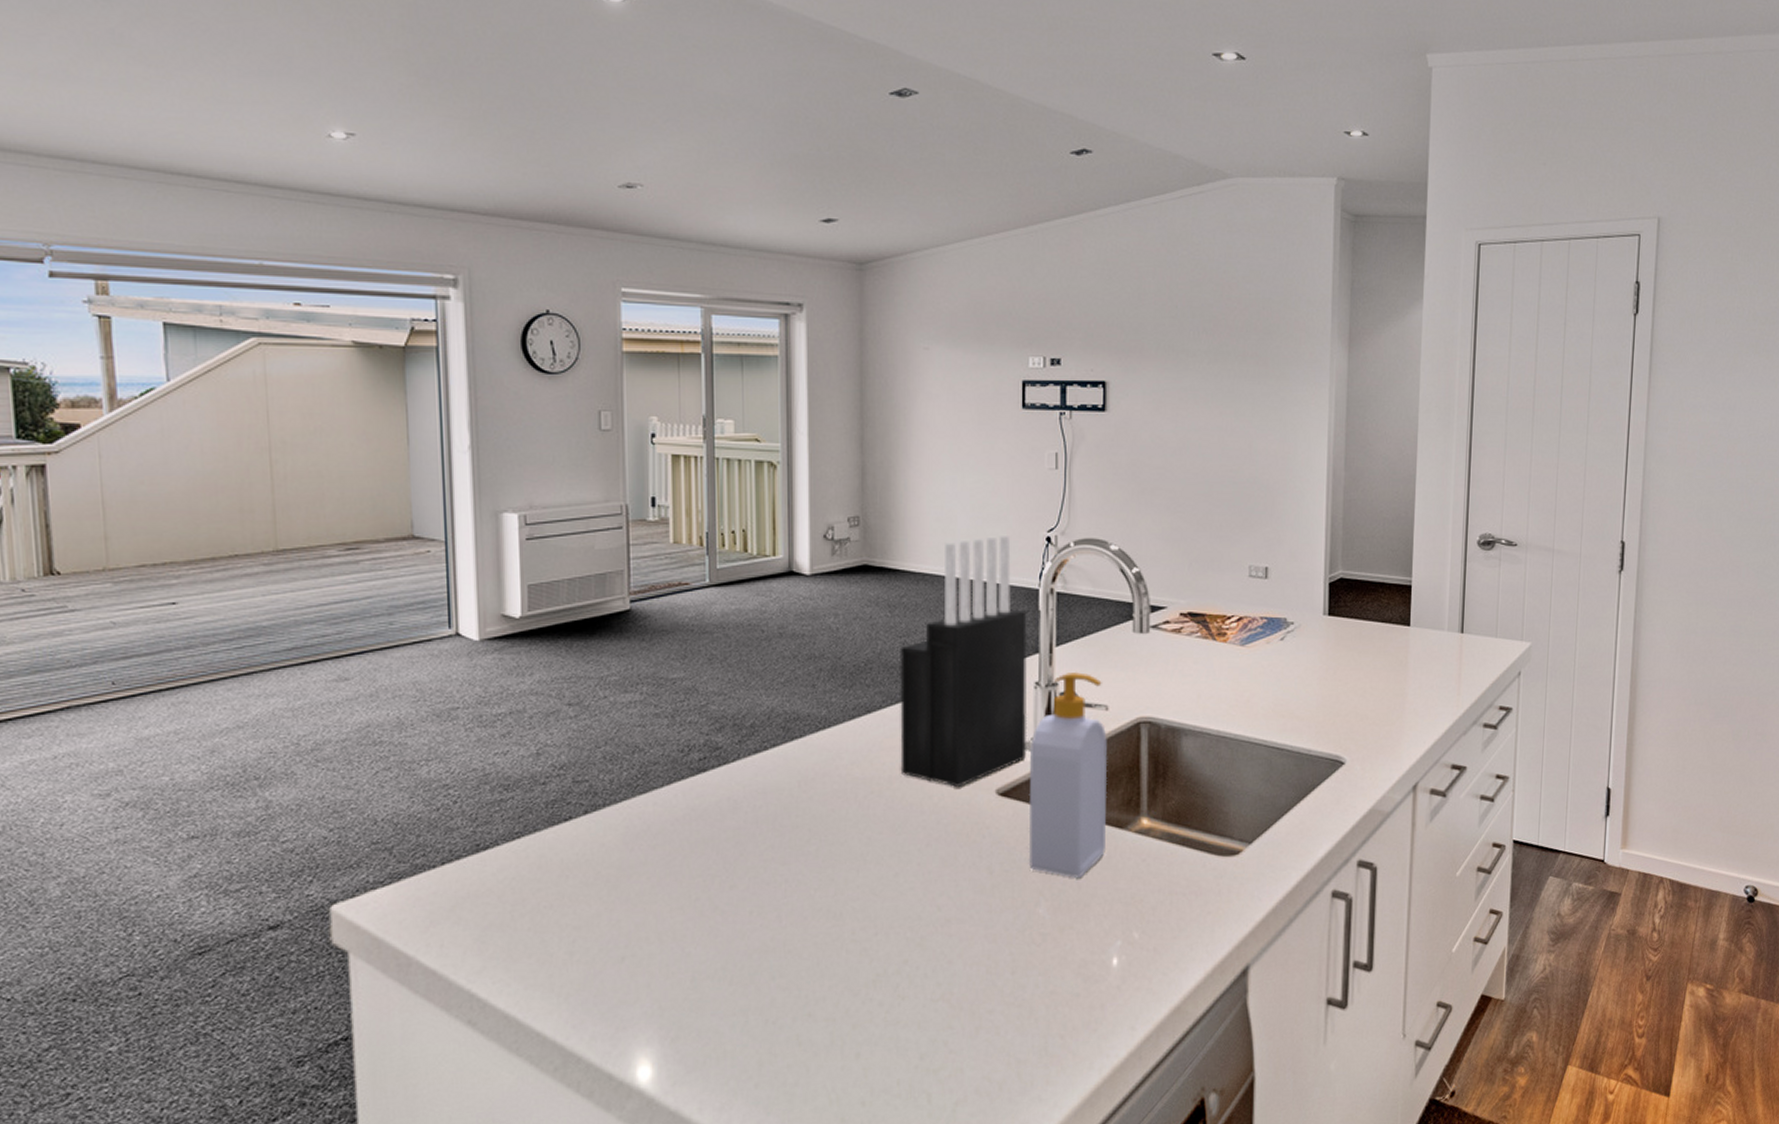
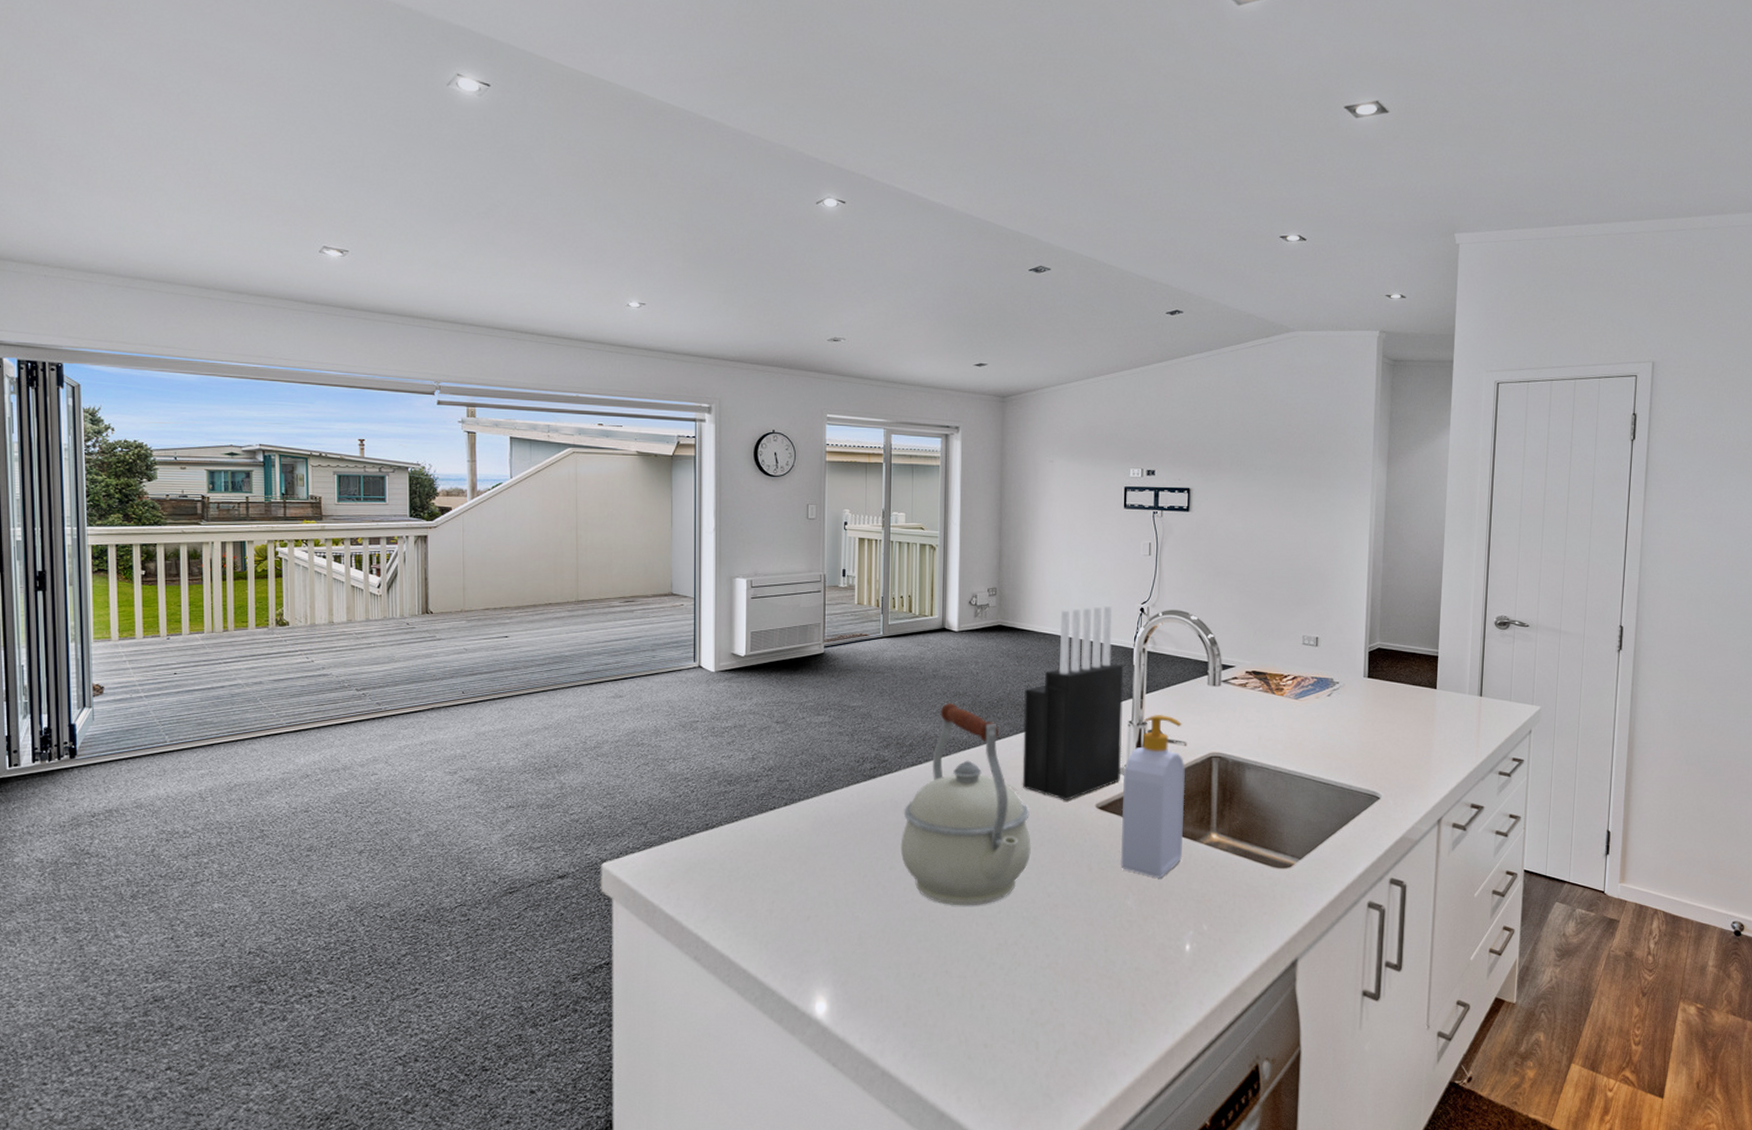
kettle: none [743,669,914,931] -> present [900,703,1031,906]

